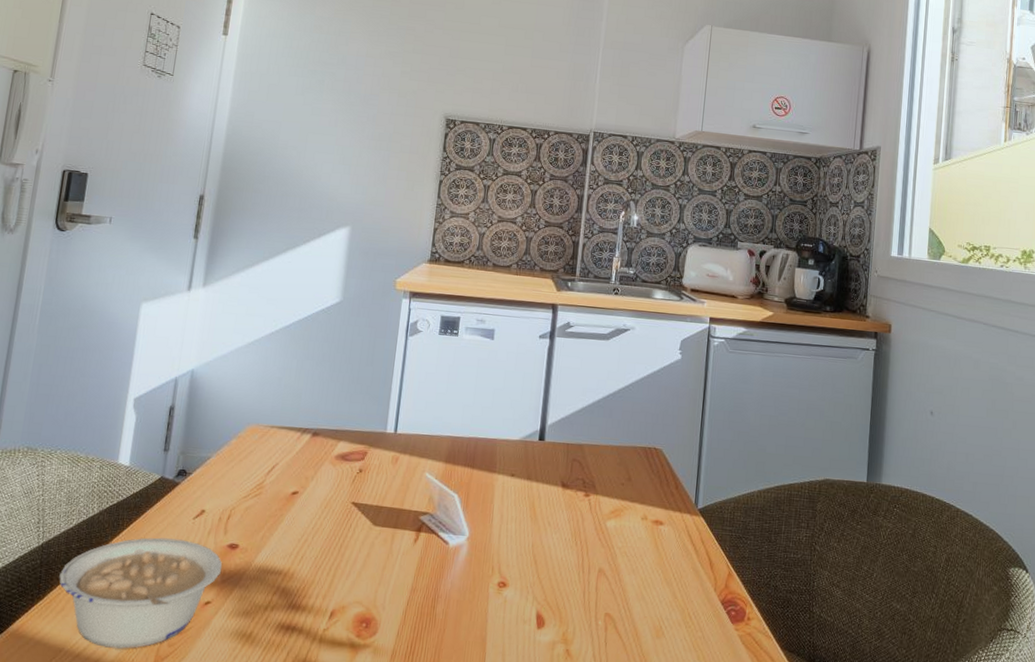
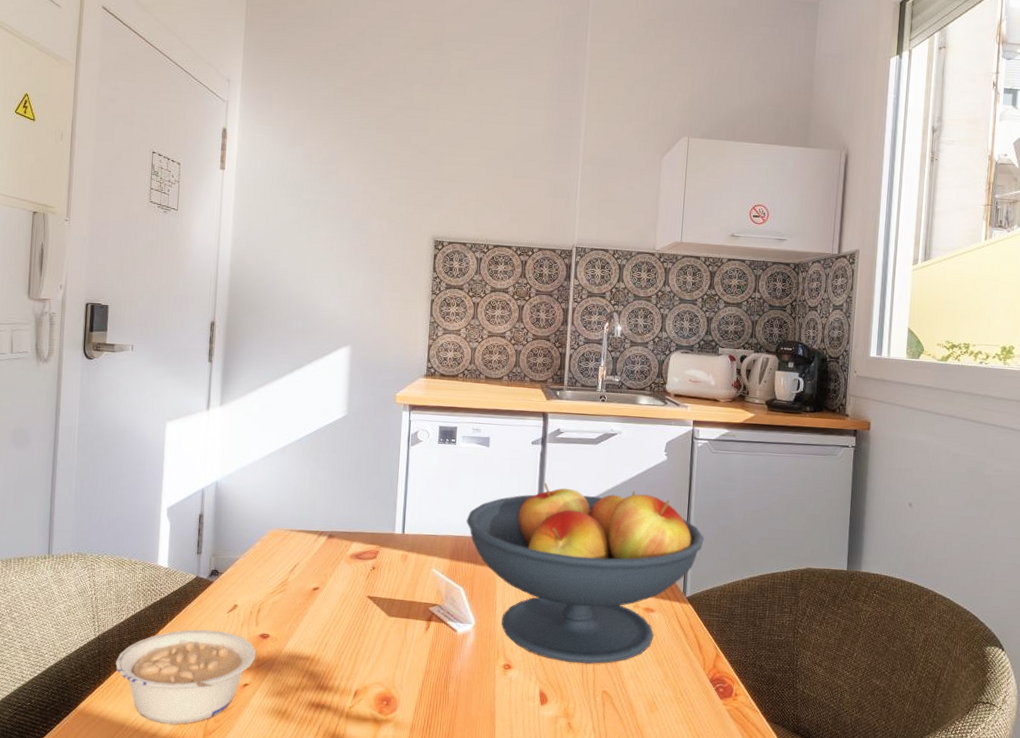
fruit bowl: none [465,380,719,583] -> present [466,483,704,664]

